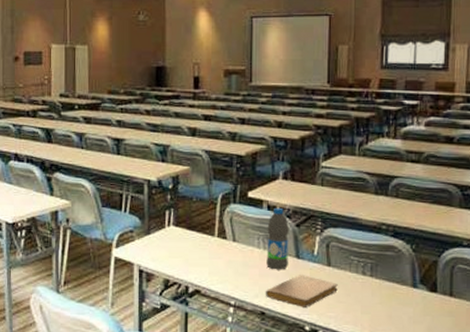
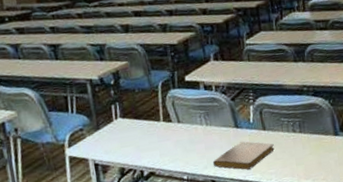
water bottle: present [266,207,289,270] -> none [206,86,229,142]

